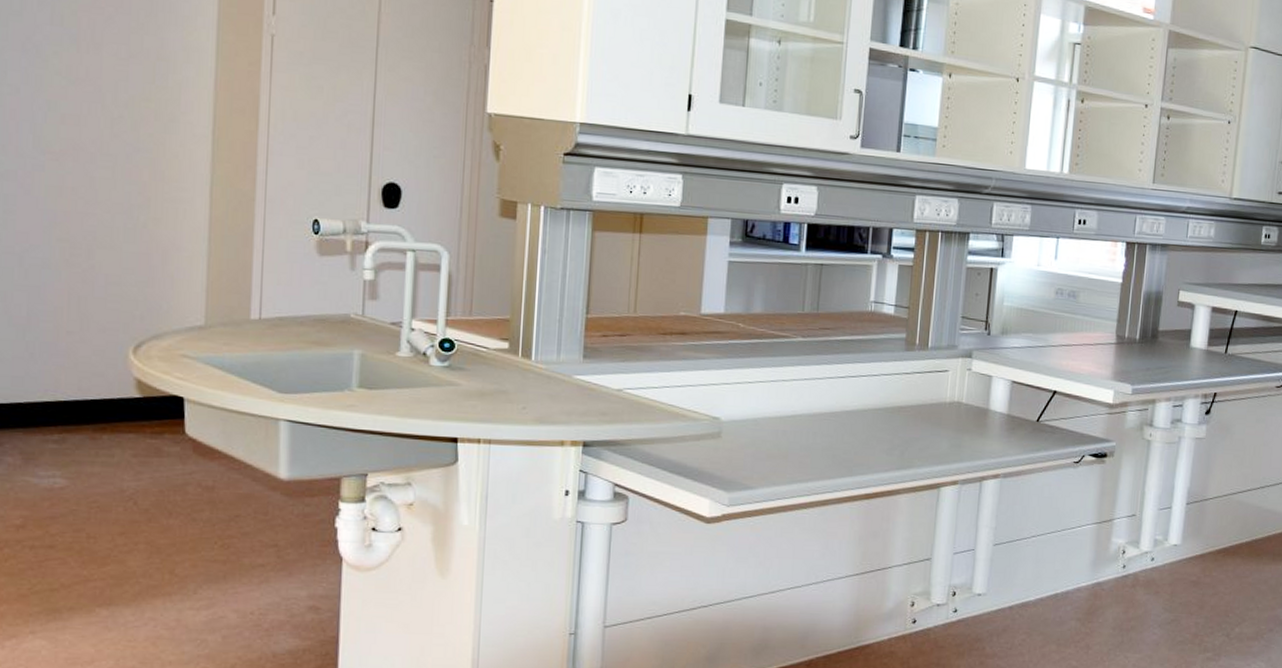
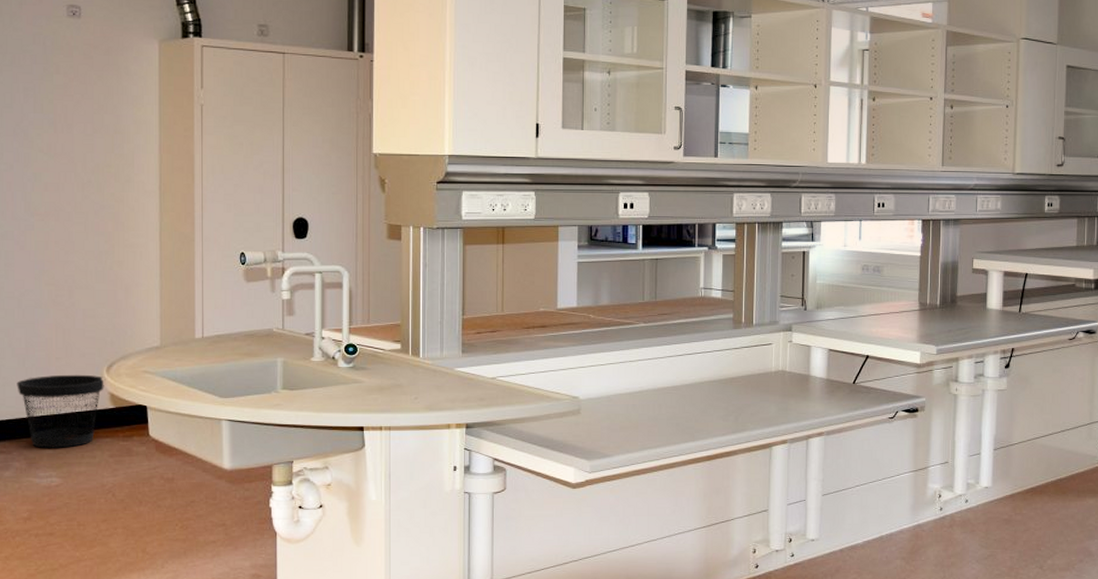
wastebasket: none [13,352,131,443] -> present [17,374,106,448]

